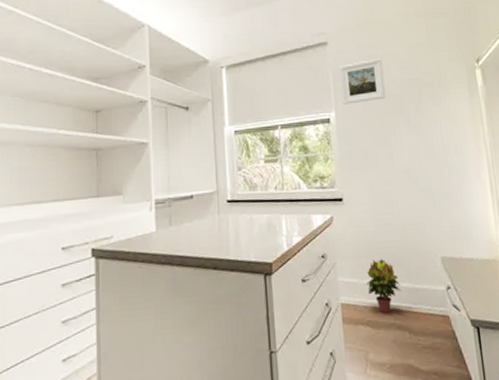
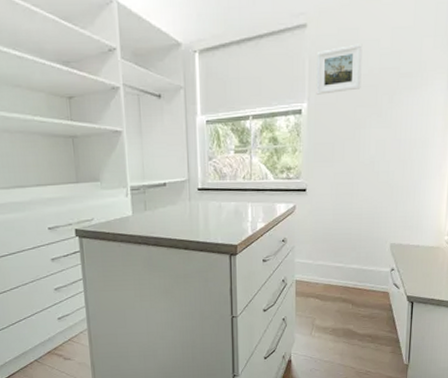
potted plant: present [367,259,402,313] -> none [320,244,350,289]

